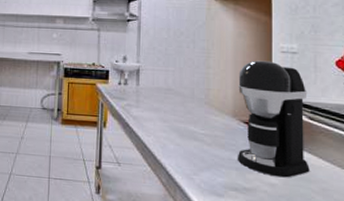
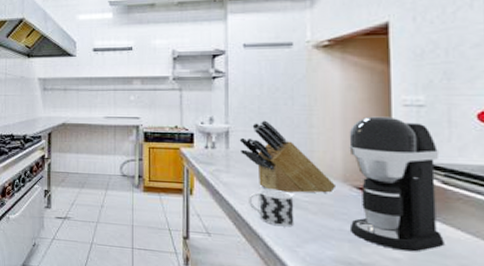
knife block: none [148,61,228,127] -> present [239,120,337,193]
cup: none [154,122,193,157] -> present [249,188,294,227]

